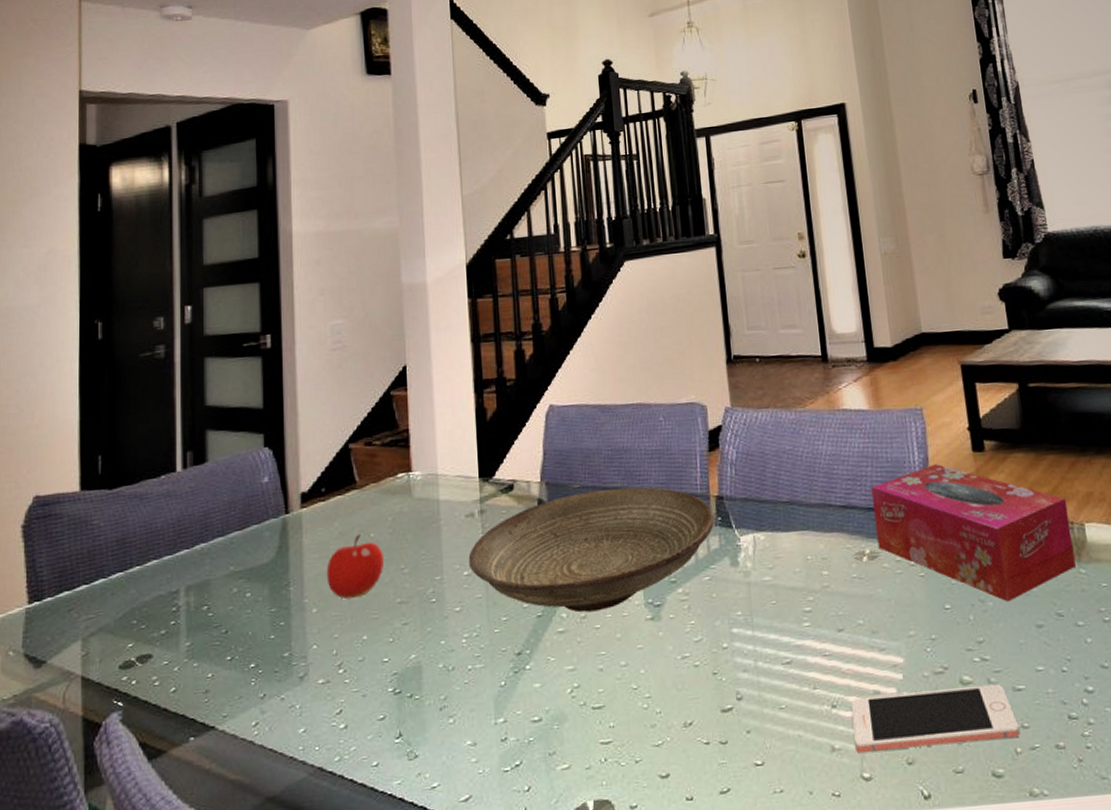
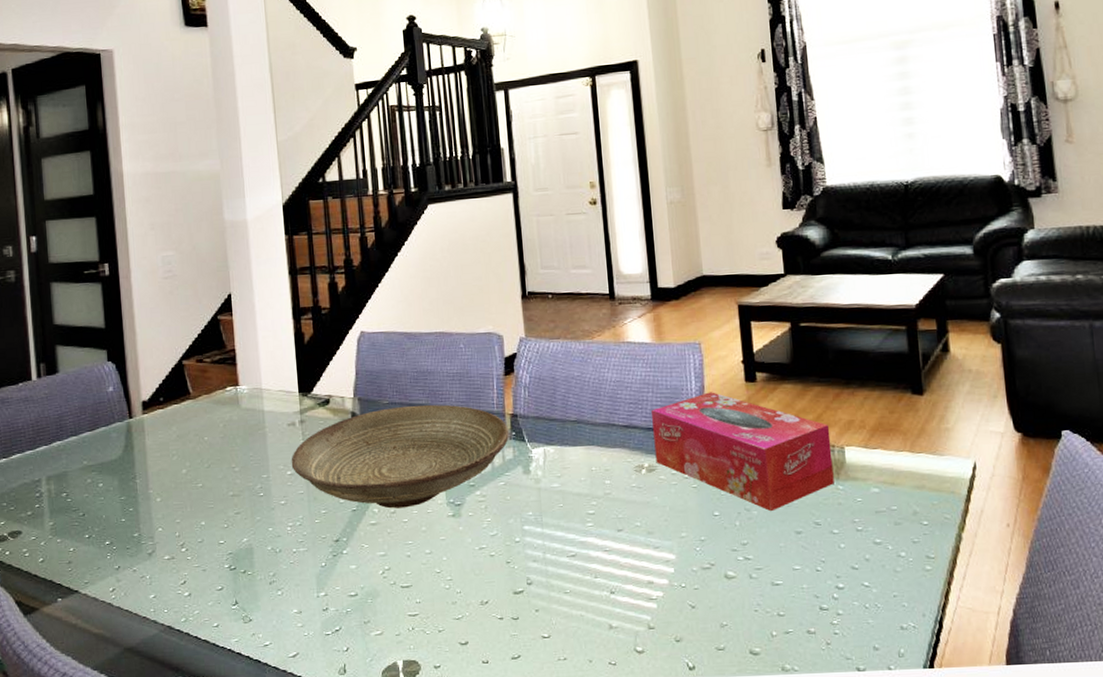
fruit: present [326,533,385,600] -> none [167,437,218,492]
cell phone: present [851,684,1021,754] -> none [627,579,776,632]

